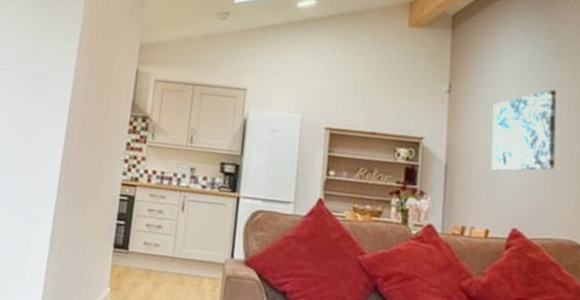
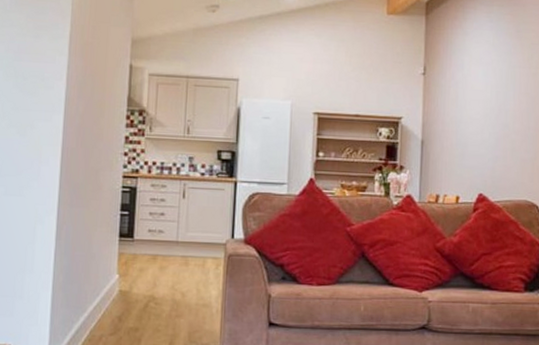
wall art: present [491,89,557,171] -> none [461,68,517,144]

